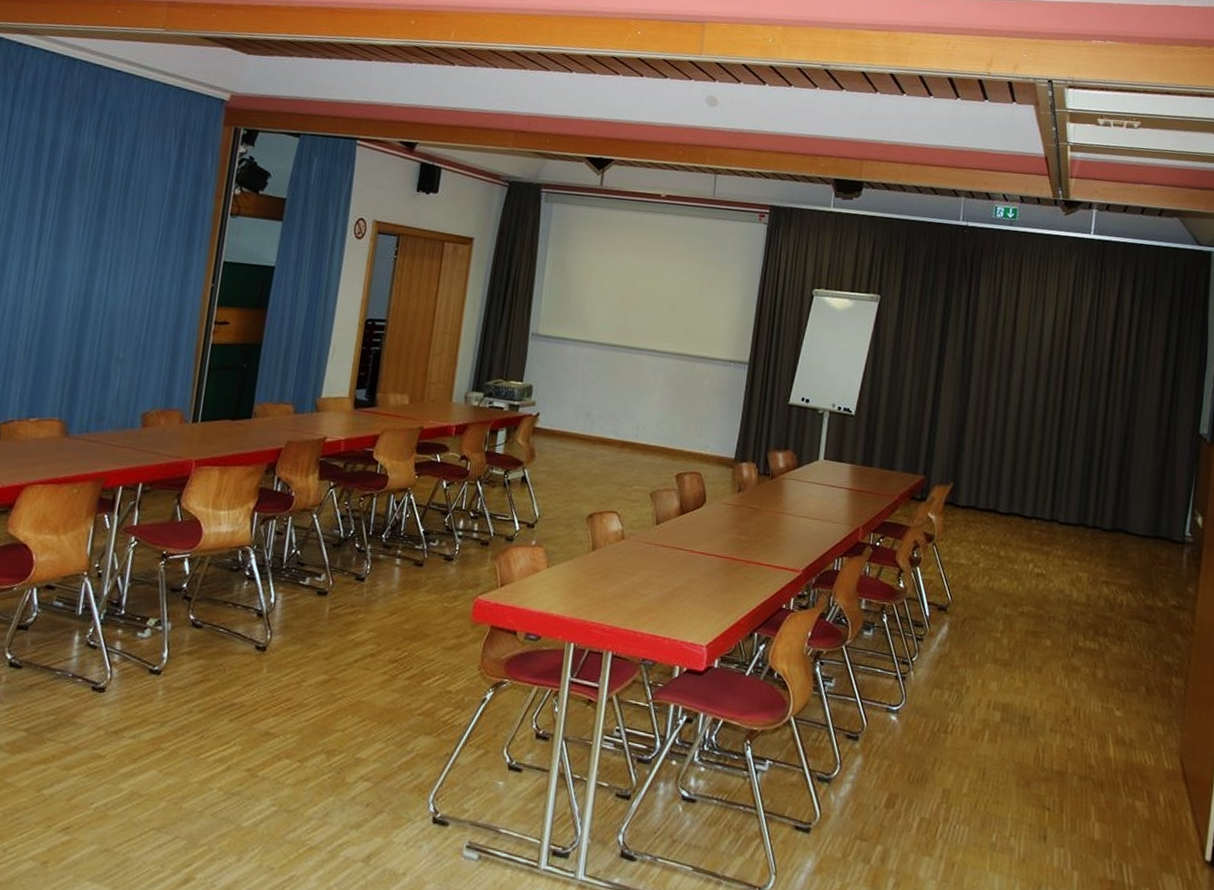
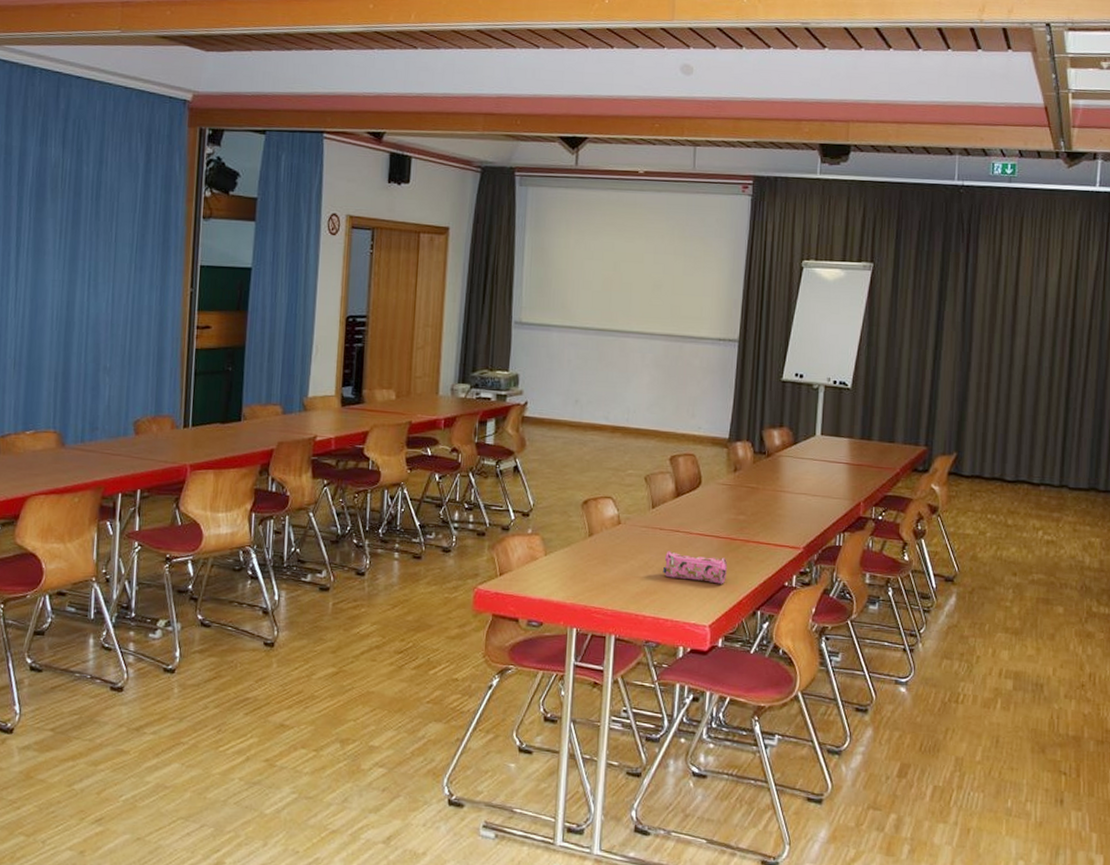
pencil case: none [663,568,728,604] -> present [662,551,728,584]

